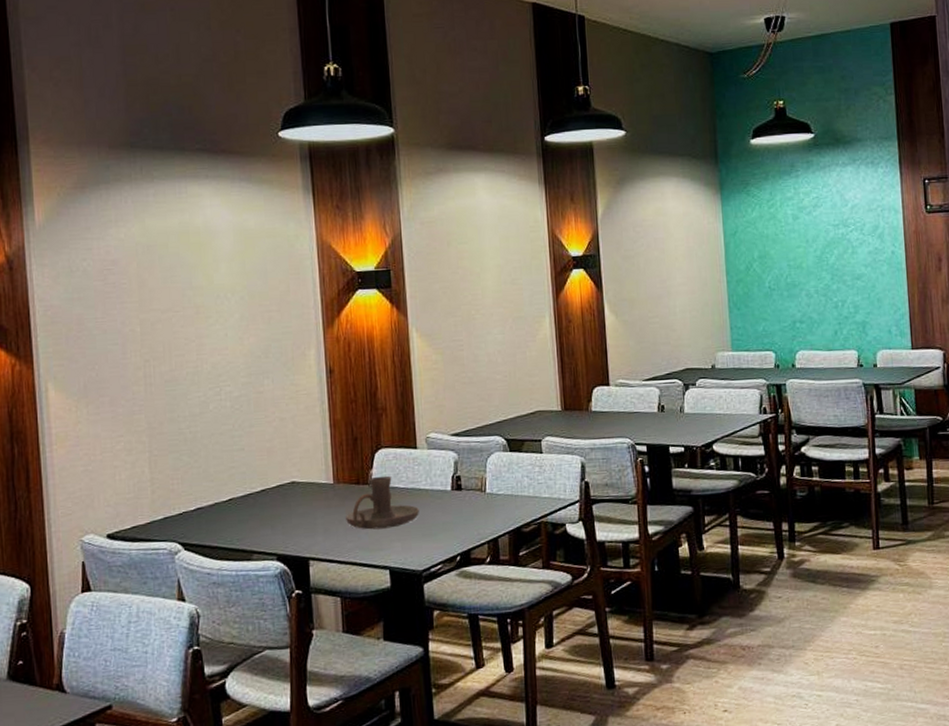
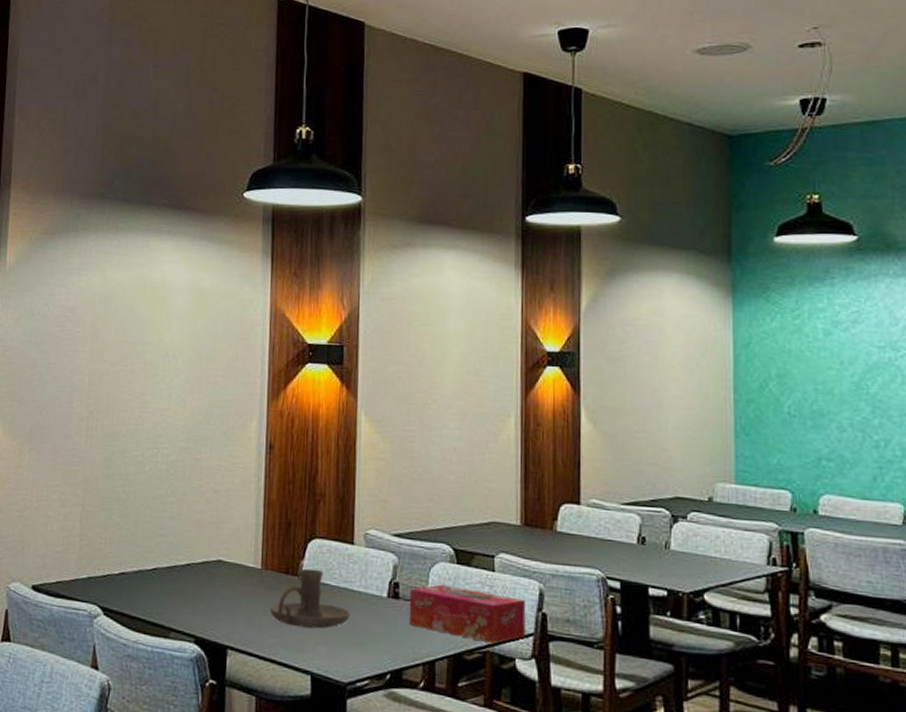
tissue box: none [470,471,573,515] -> present [408,584,526,644]

